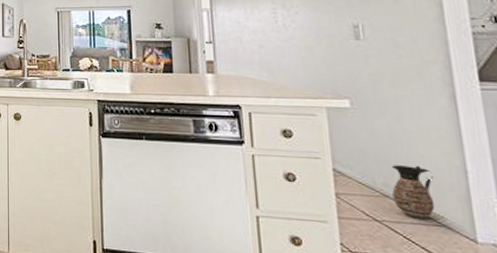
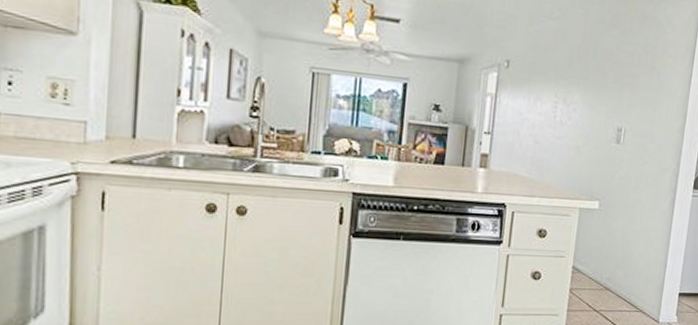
ceramic jug: present [391,165,435,219] -> none [611,261,644,307]

